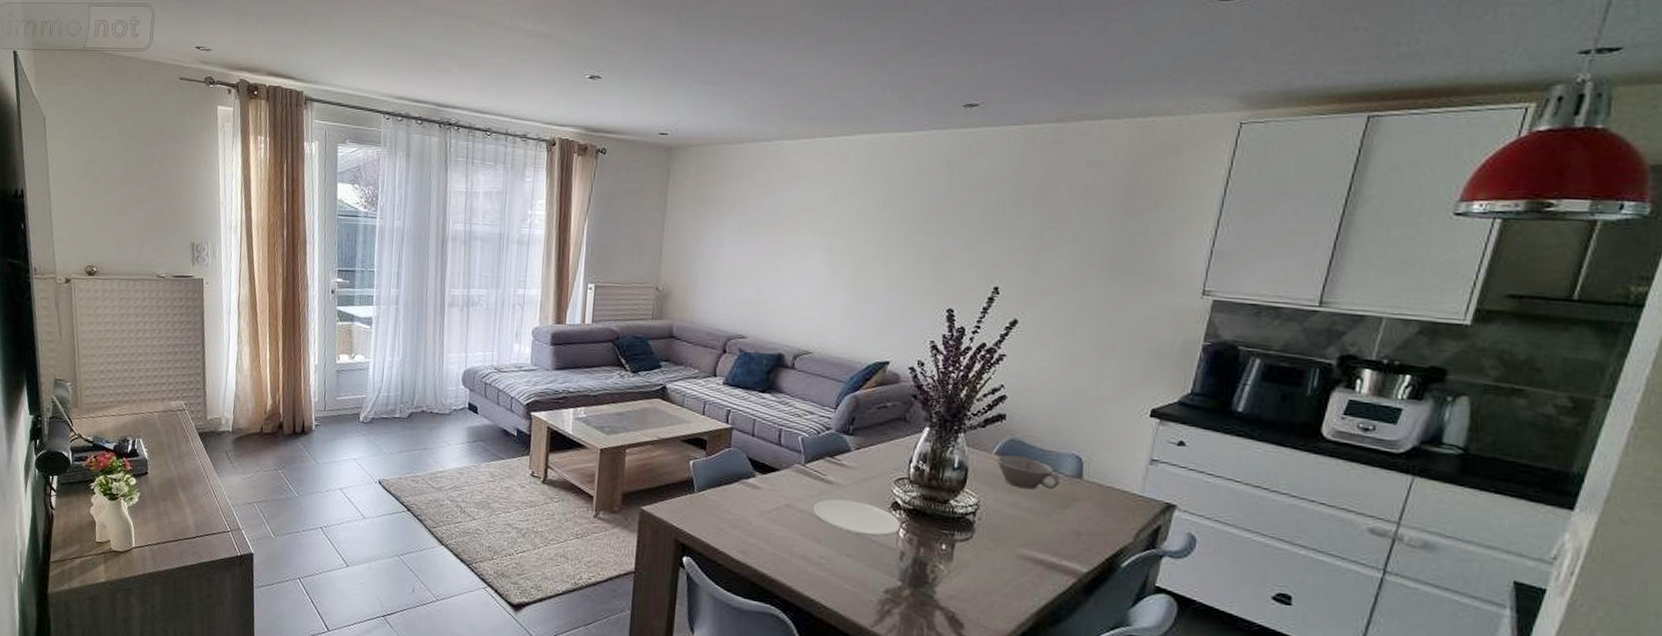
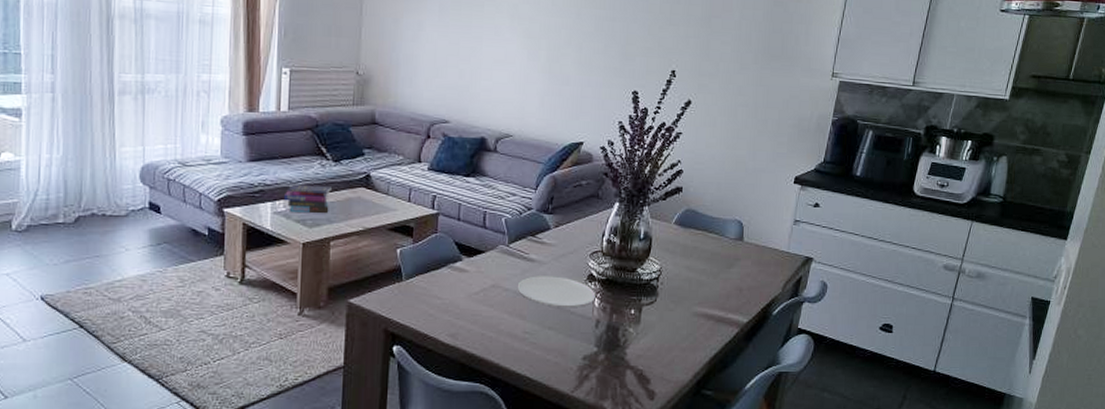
books: none [585,392,629,421] -> present [284,184,331,213]
cup: present [997,455,1061,490] -> none [675,224,727,254]

